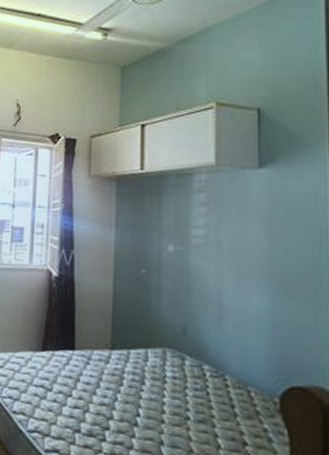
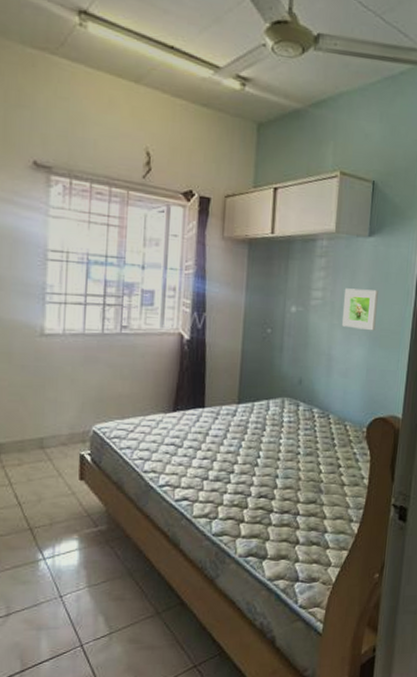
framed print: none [233,226,278,277] -> present [342,288,378,331]

